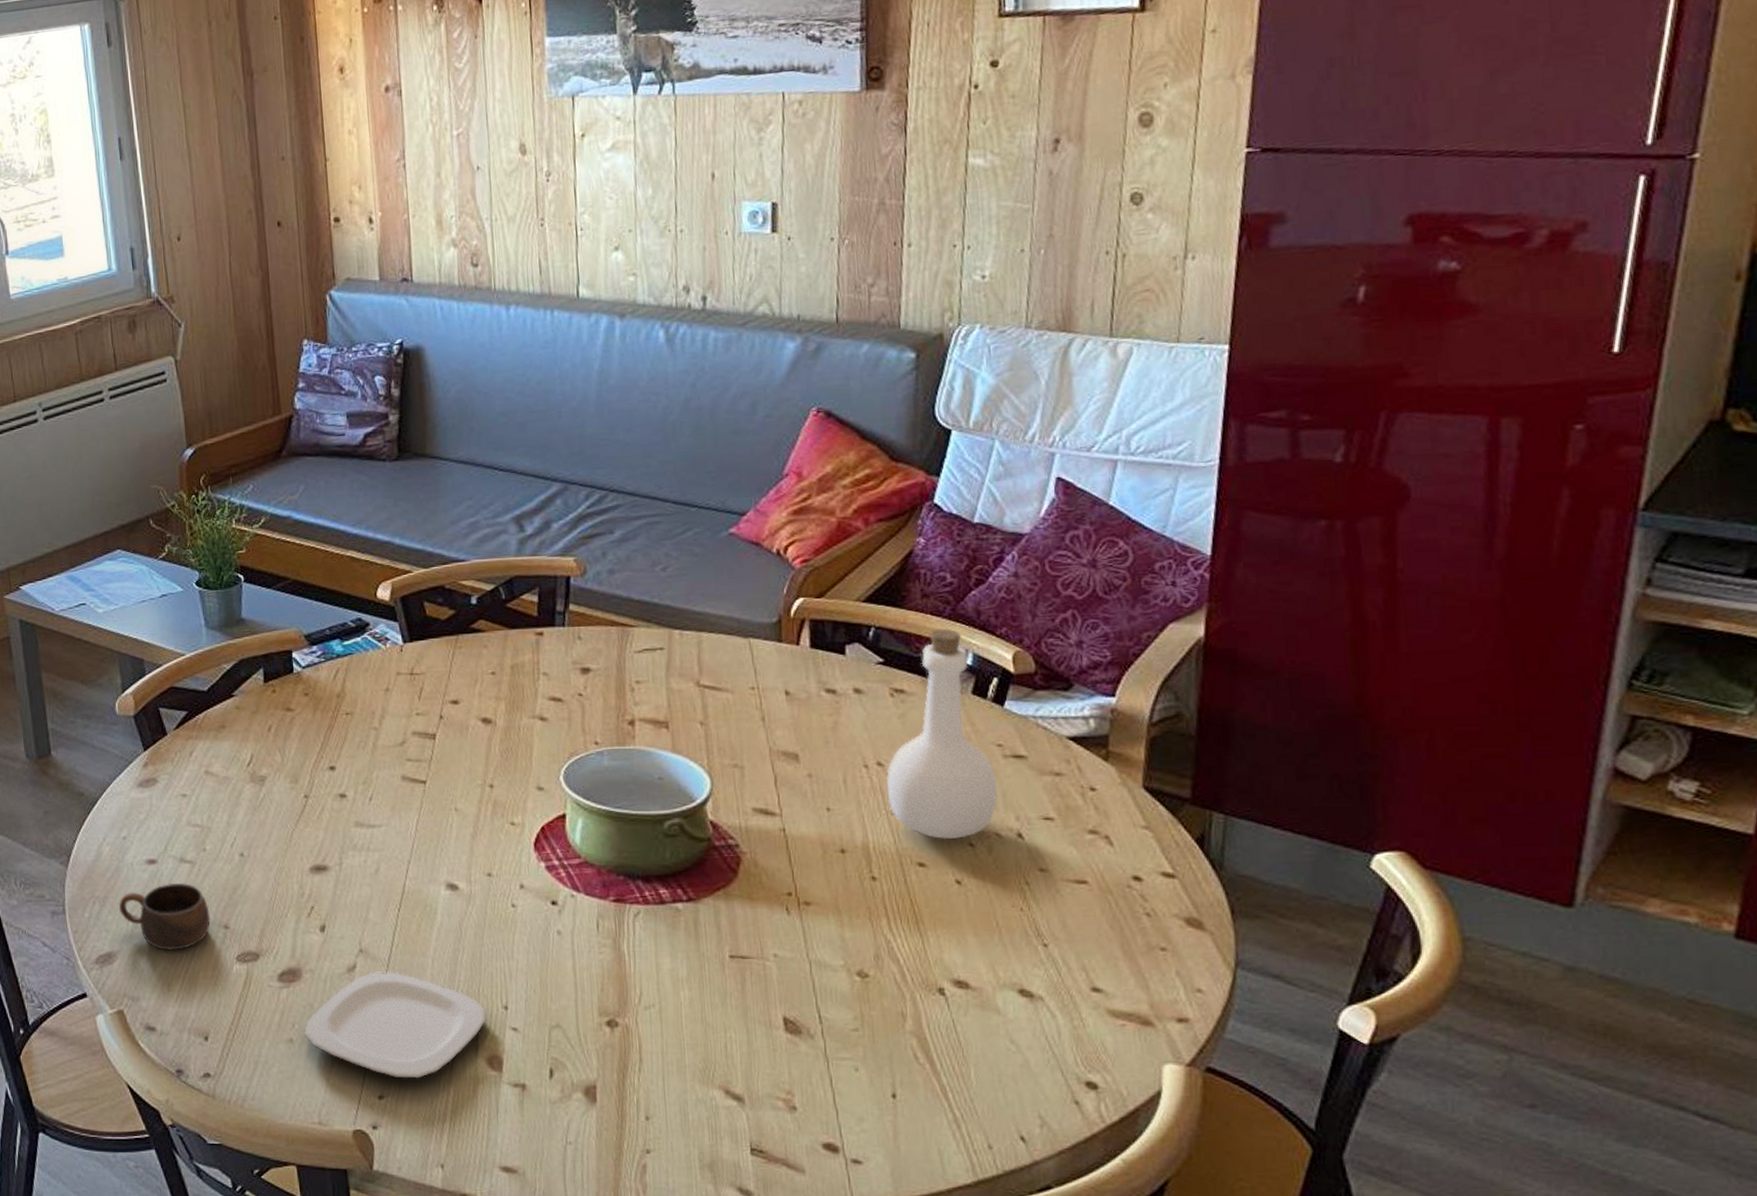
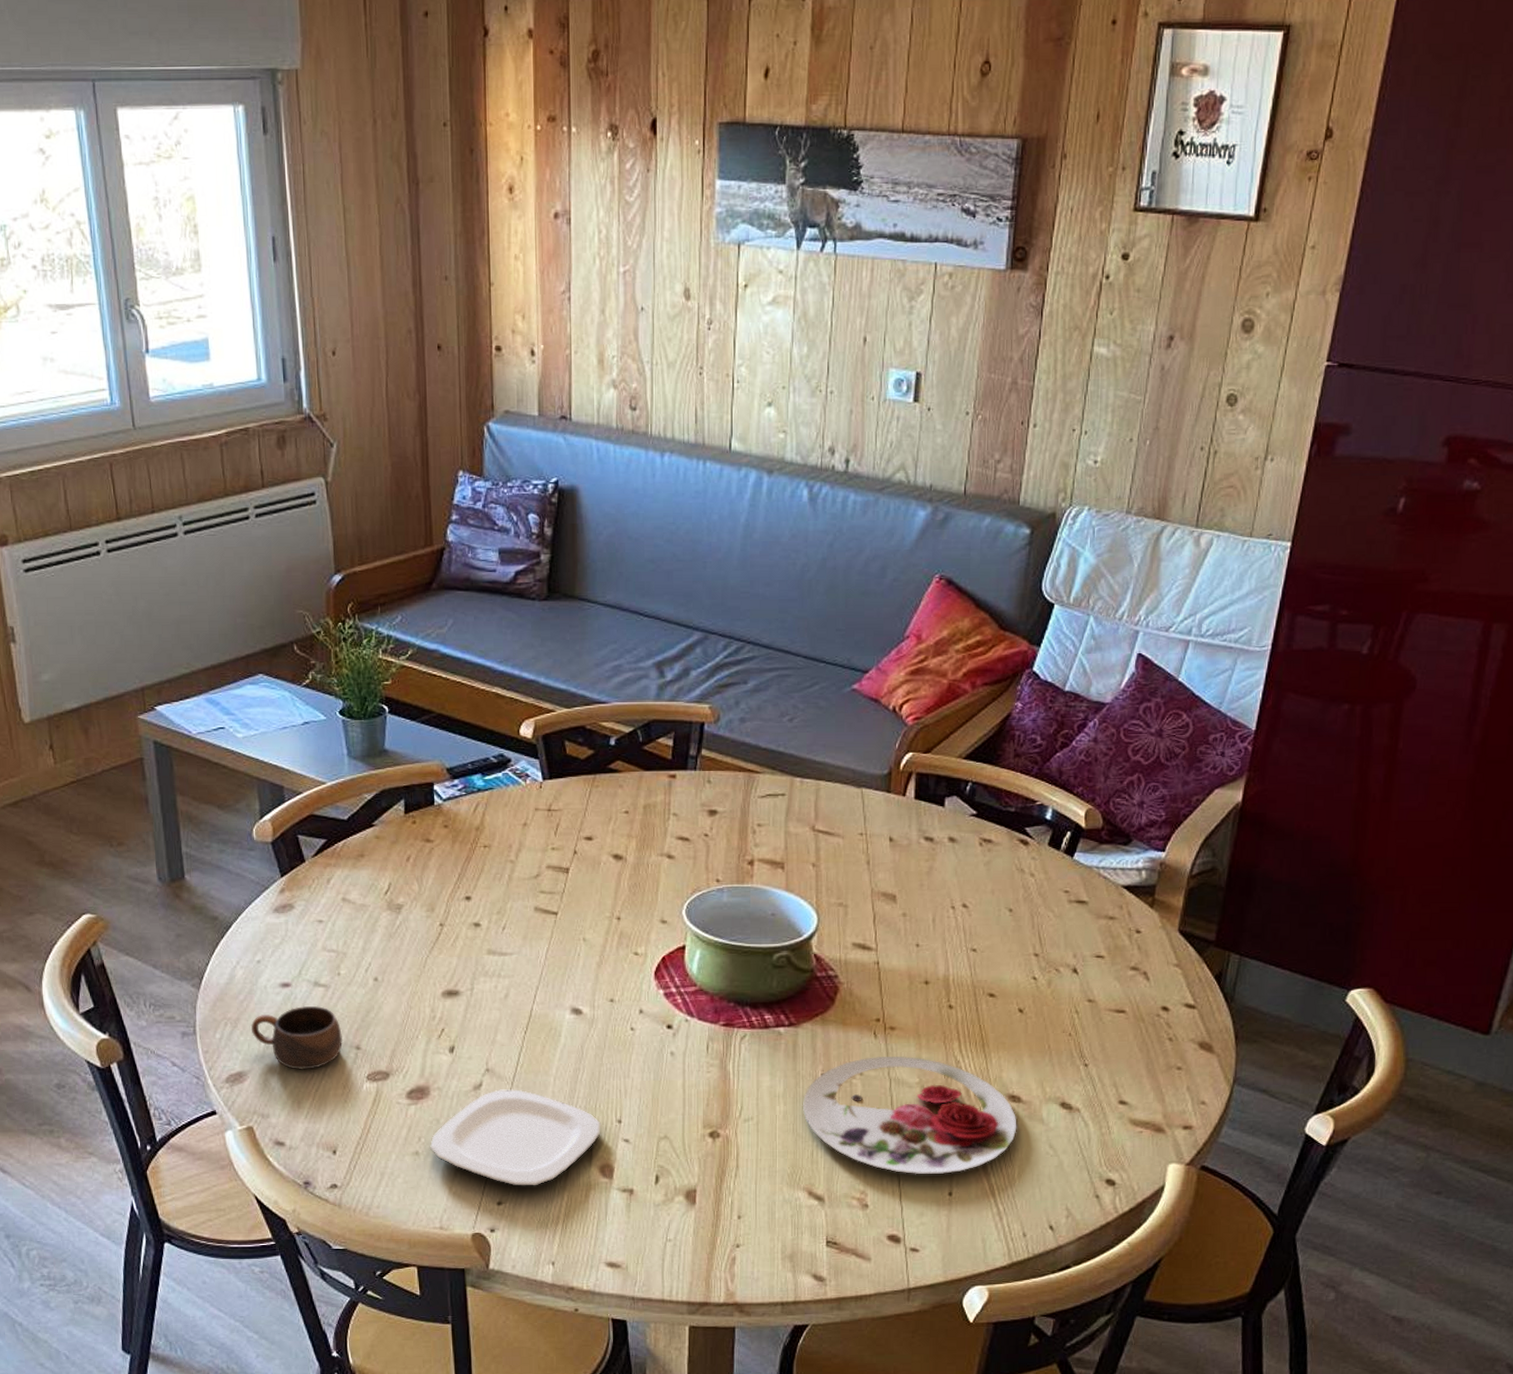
plate: none [710,934,968,1073] -> present [802,1055,1017,1175]
bottle: present [886,628,998,840] -> none [969,786,1062,974]

